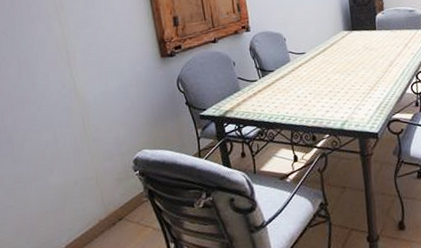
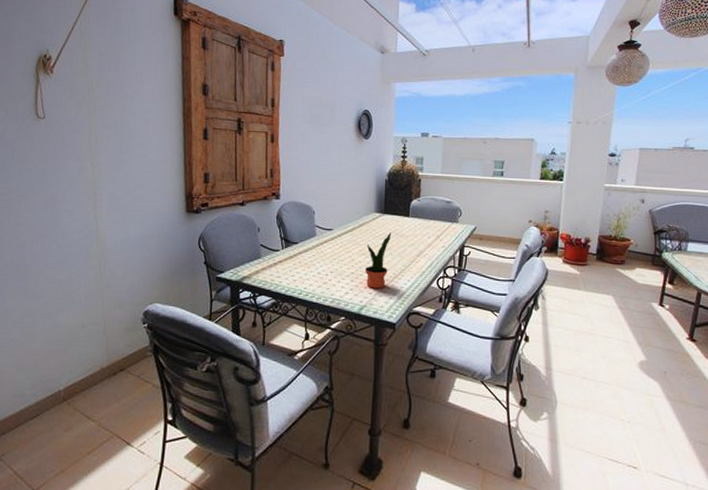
potted plant: none [340,47,363,103] -> present [365,232,392,289]

